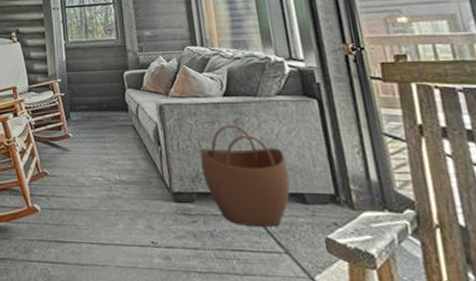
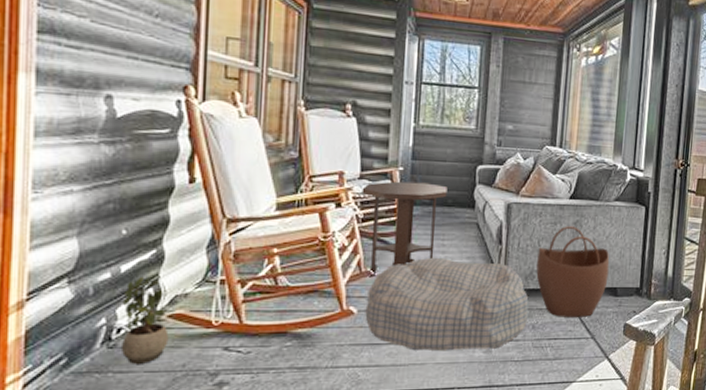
side table: none [31,91,101,178] -> present [362,181,448,278]
dog bed: none [47,159,204,256] -> present [365,257,529,352]

